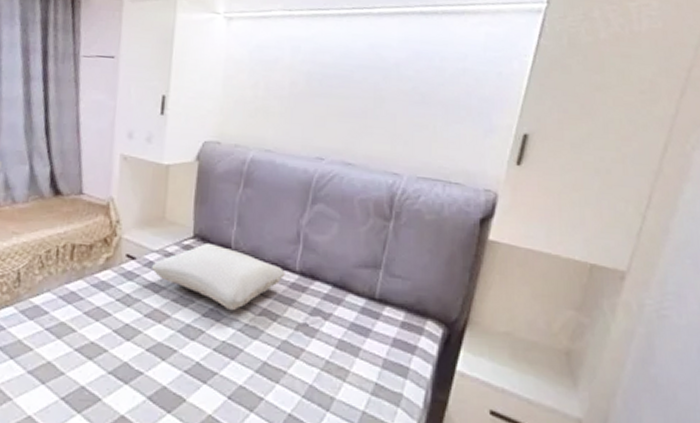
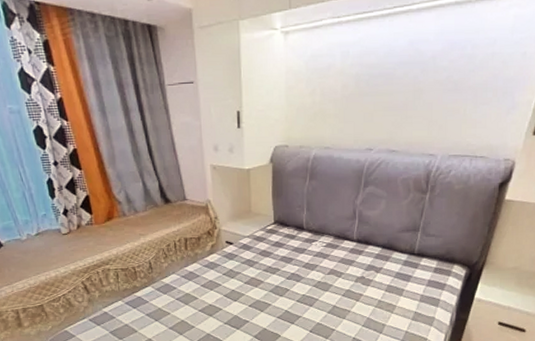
pillow: present [152,242,285,311] -> none [246,226,346,273]

